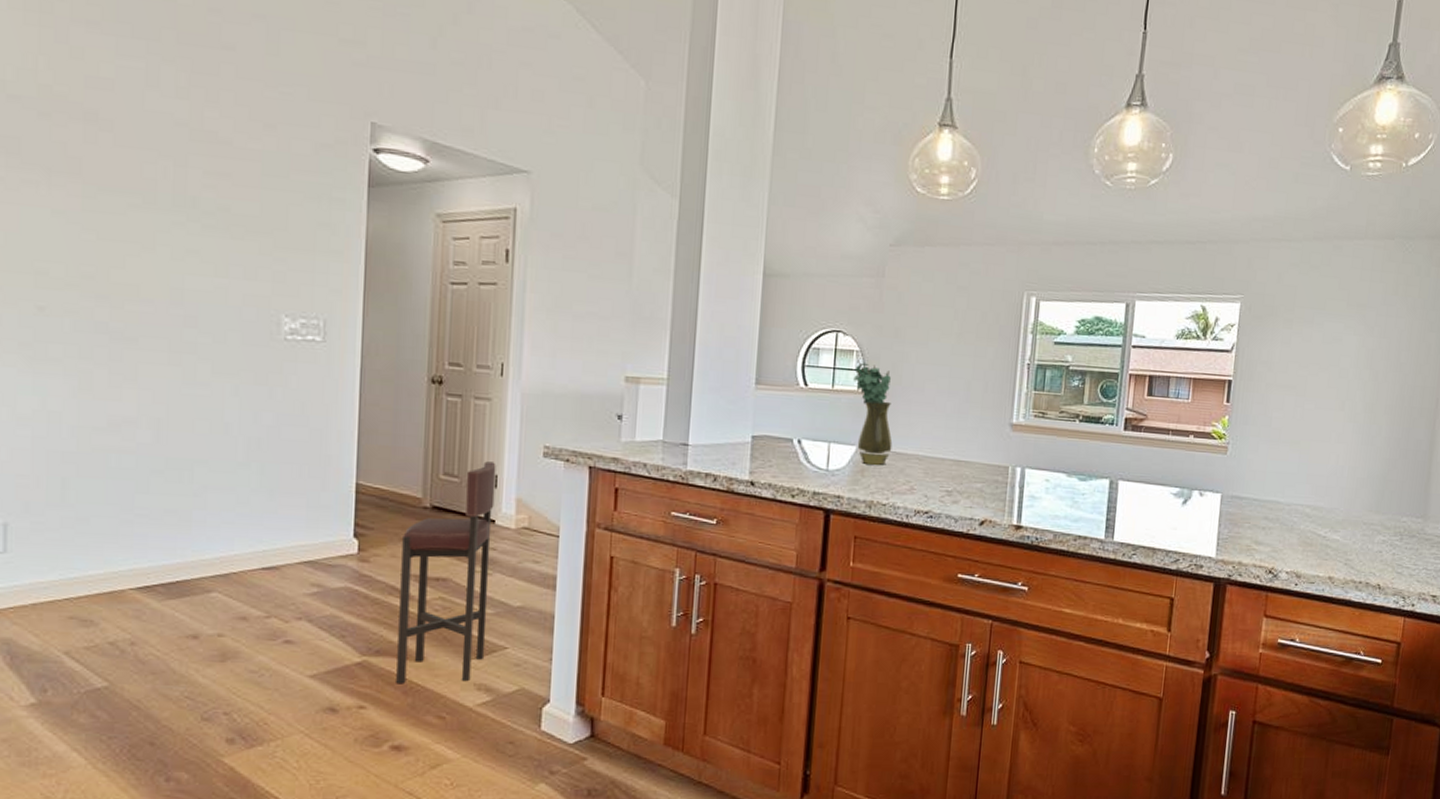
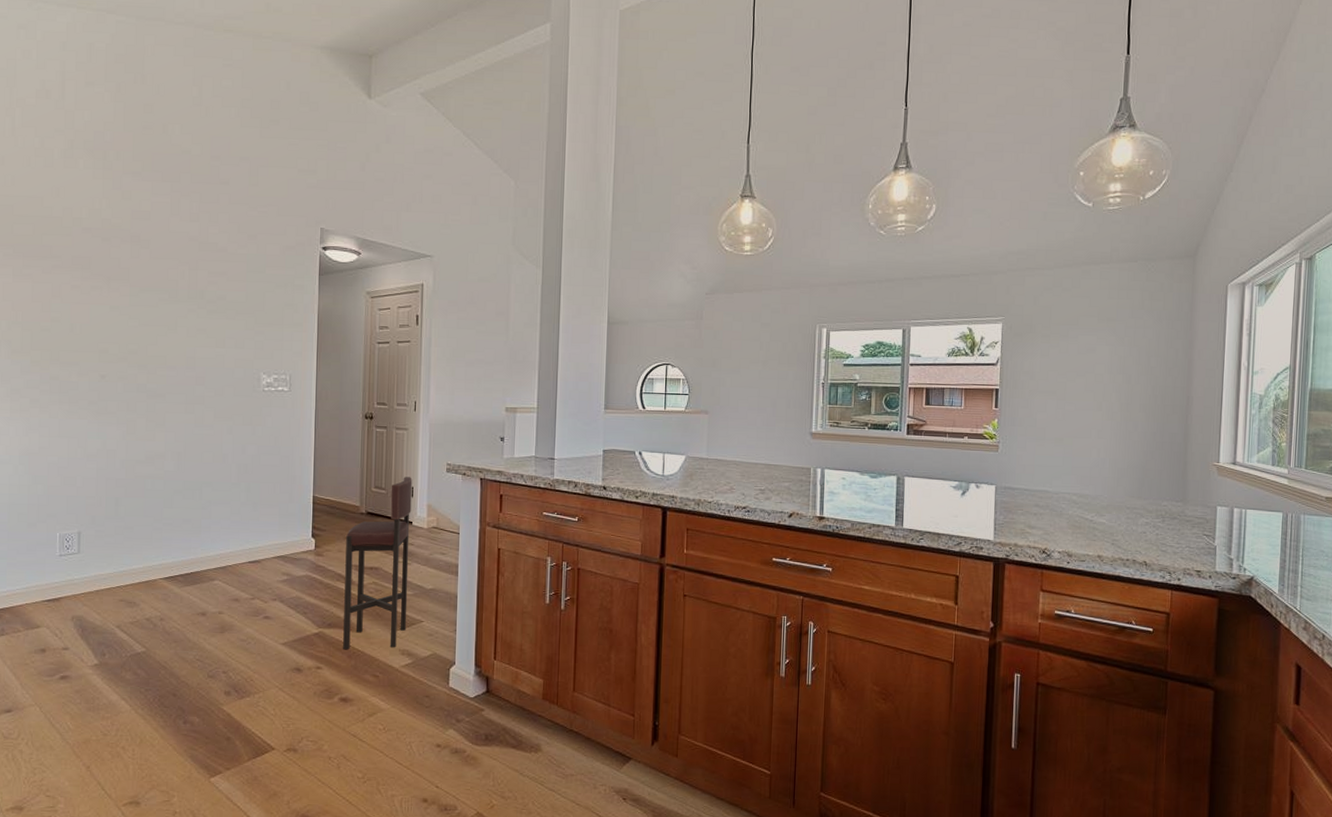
vase: present [853,359,893,465] -> none [681,386,714,470]

